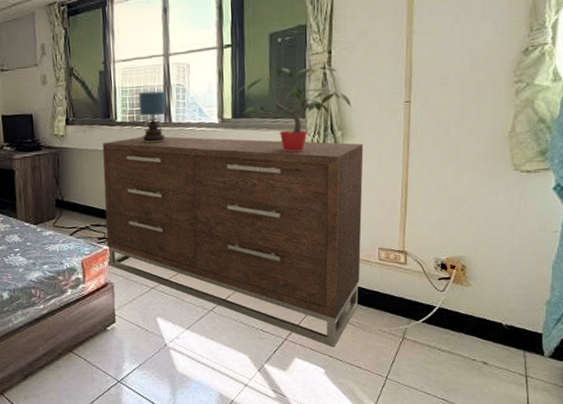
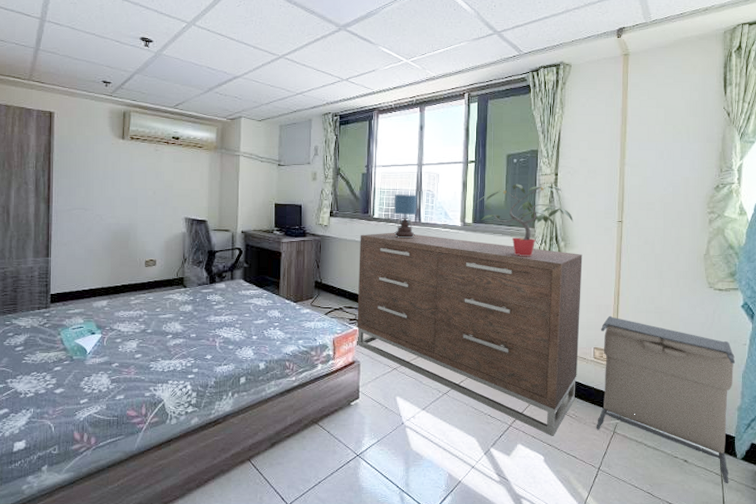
laundry hamper: none [382,211,545,385] -> present [596,315,736,484]

